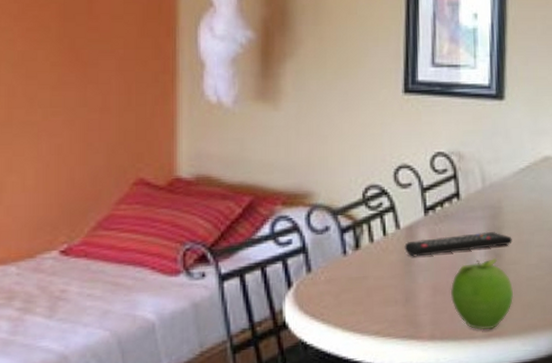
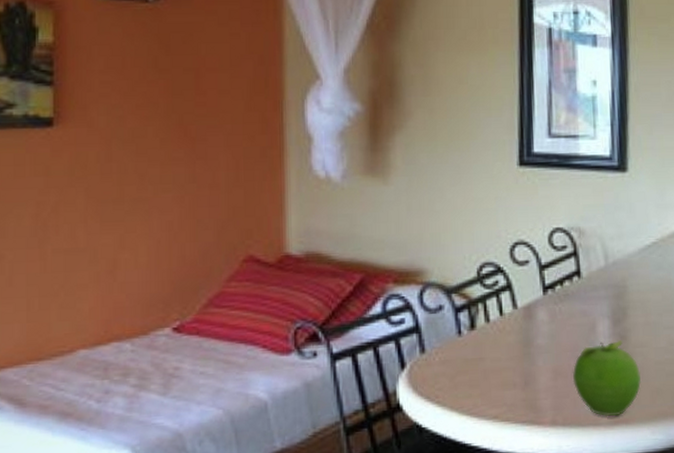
remote control: present [404,231,512,257] -> none [522,312,639,338]

